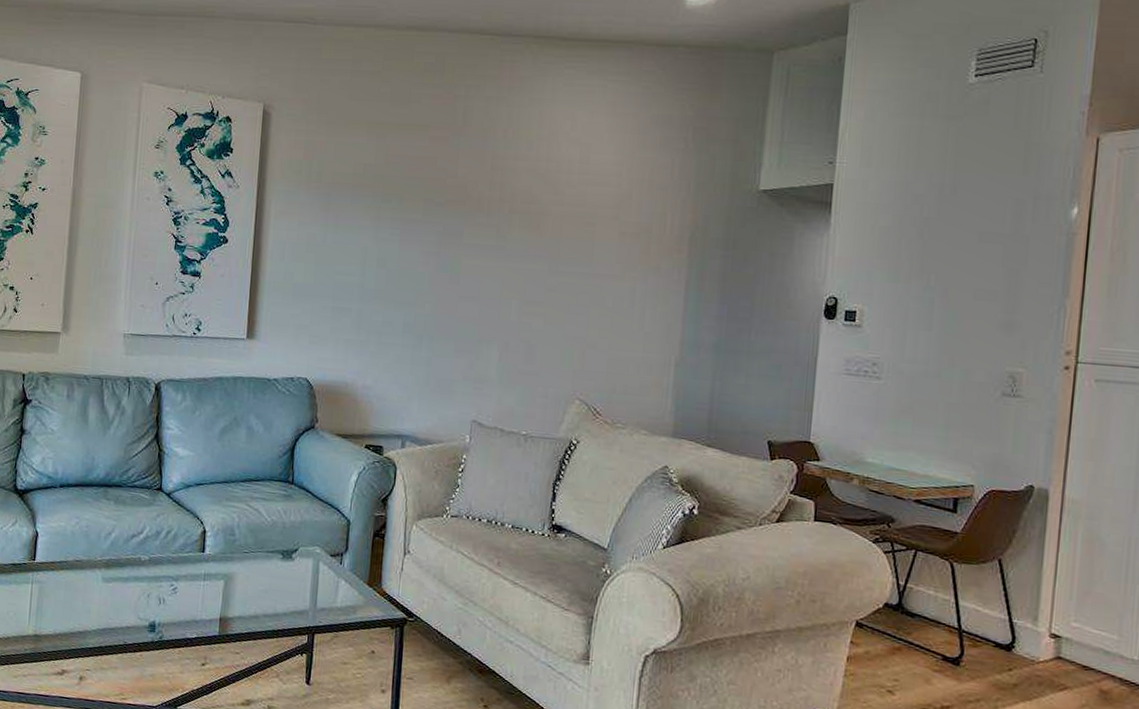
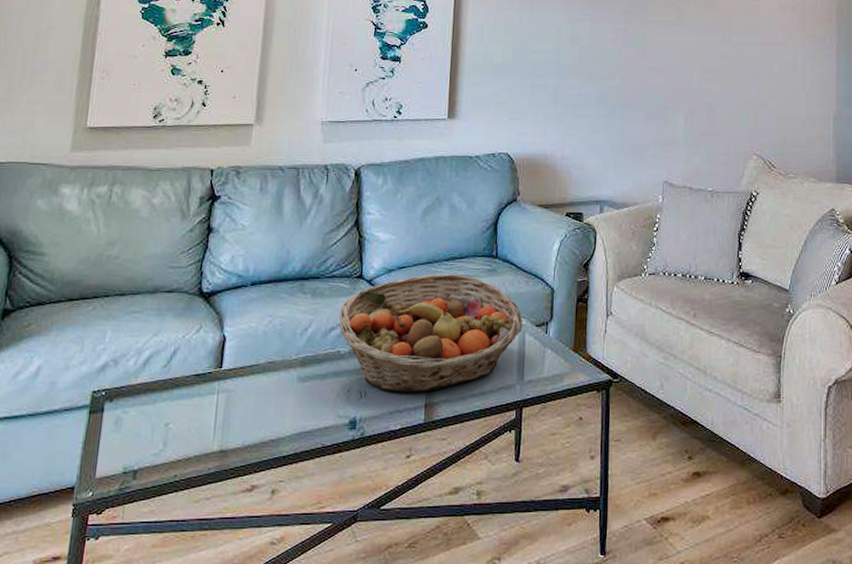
fruit basket: none [140,493,317,607] -> present [339,273,523,393]

